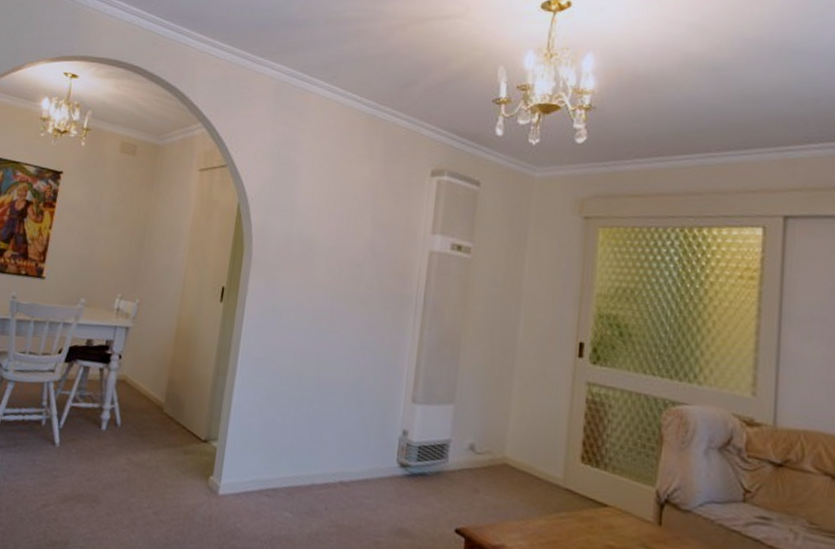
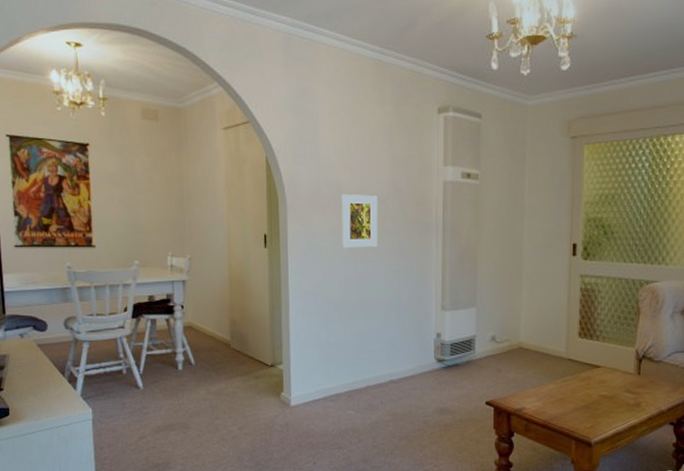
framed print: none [306,253,353,317] -> present [341,194,378,248]

